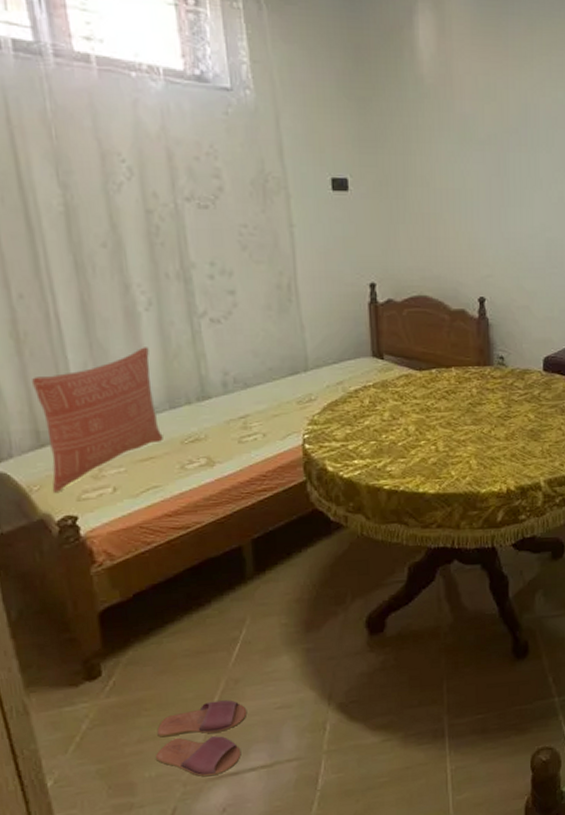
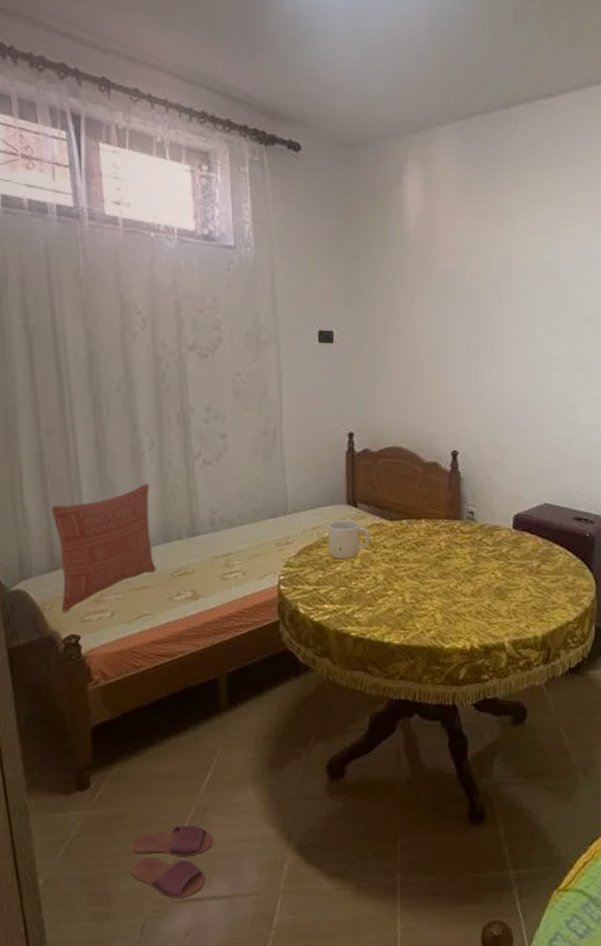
mug: none [353,373,399,413] -> present [328,520,370,560]

